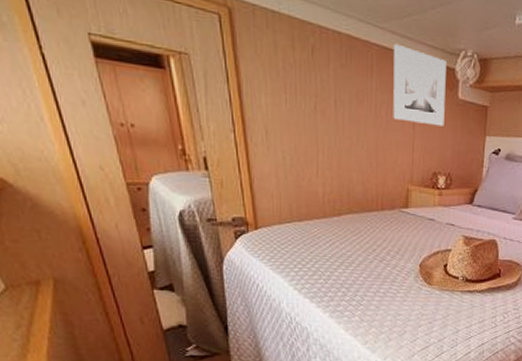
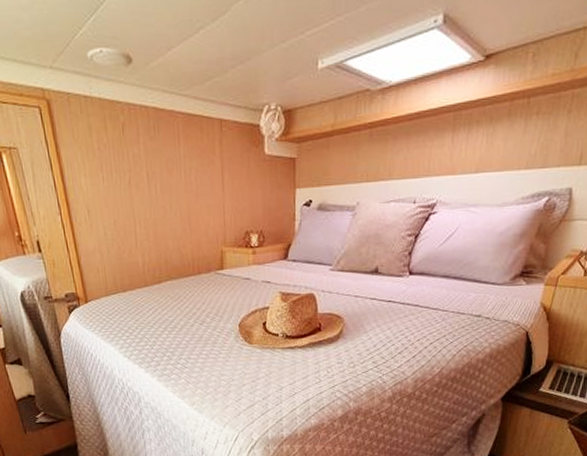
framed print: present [393,43,446,127] -> none [198,108,253,185]

